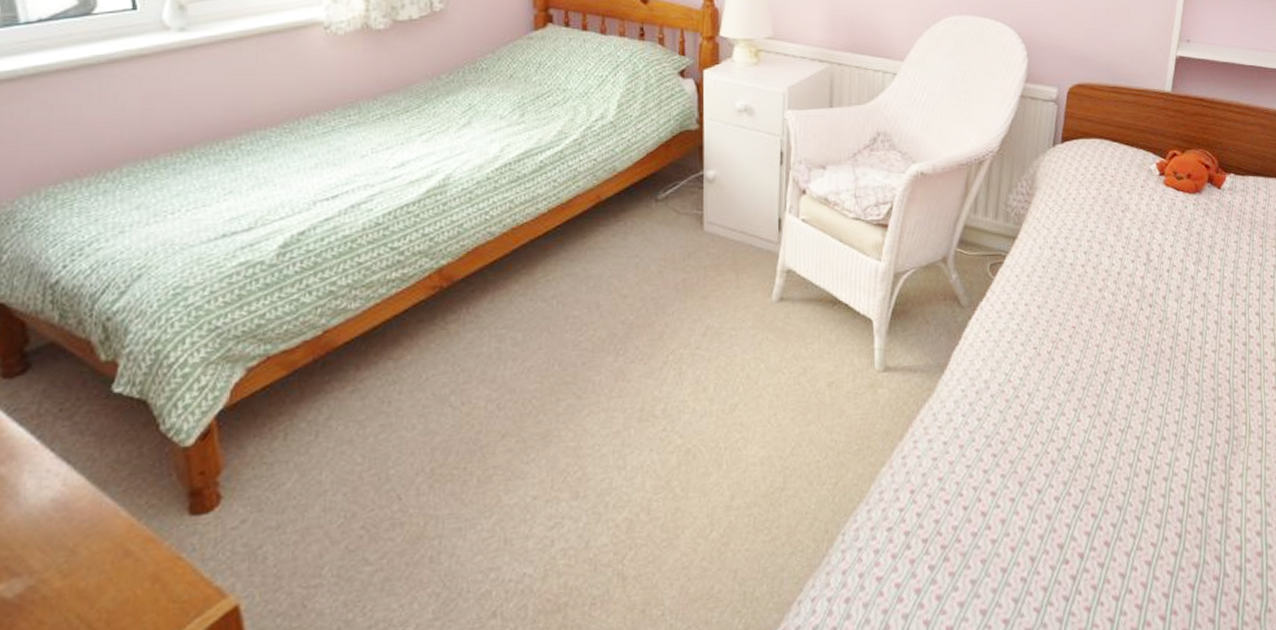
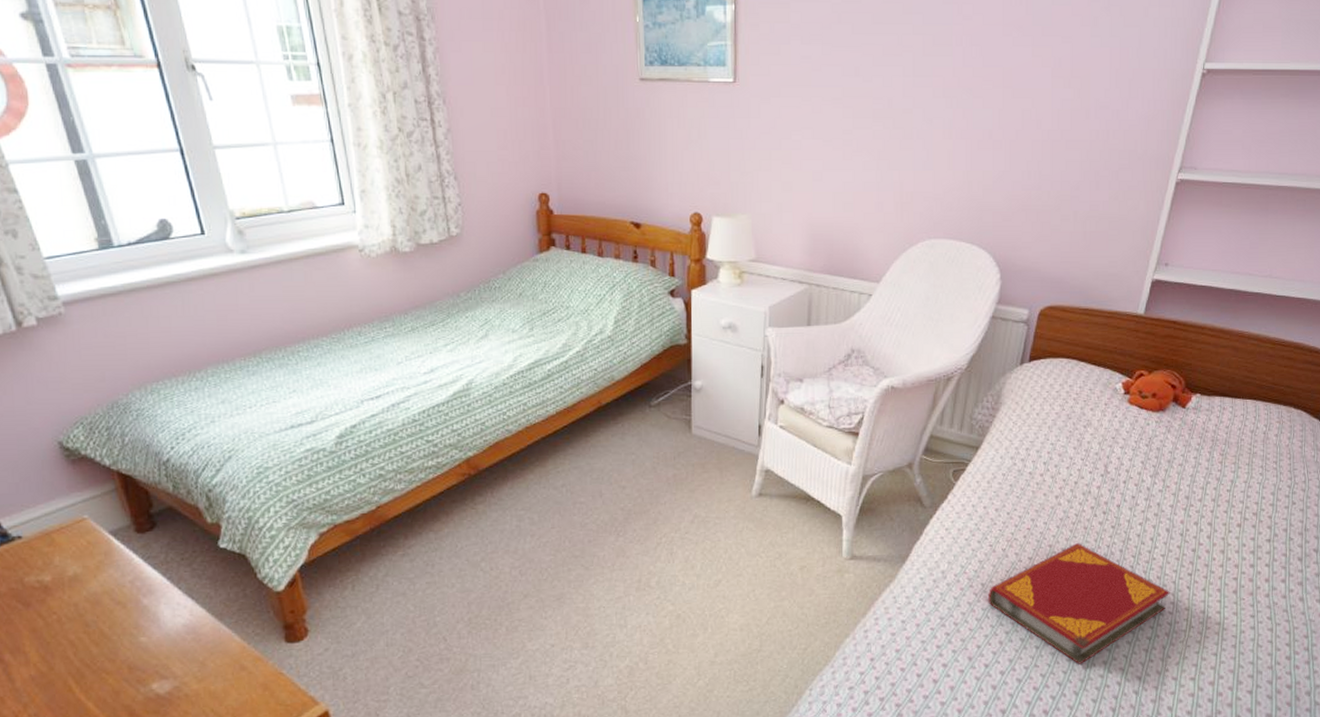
hardback book: none [1036,341,1226,483] -> present [988,543,1170,664]

